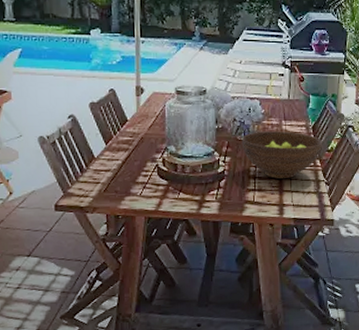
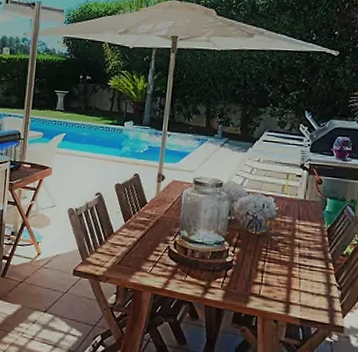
fruit bowl: present [241,131,323,179] -> none [252,227,338,278]

